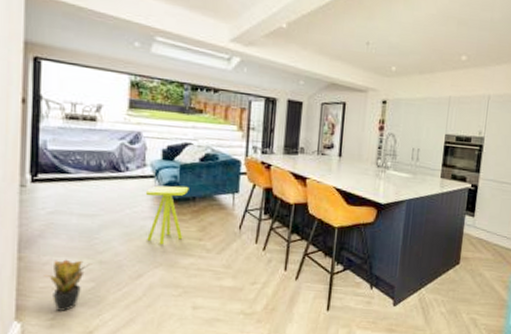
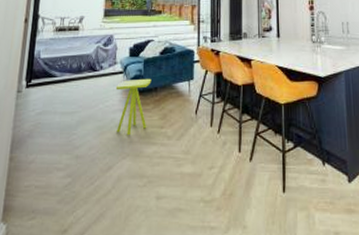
potted plant: present [44,259,93,311] -> none [29,156,70,209]

